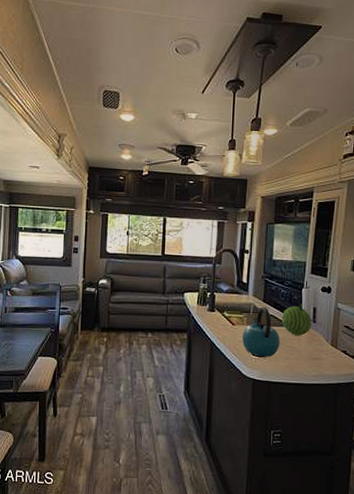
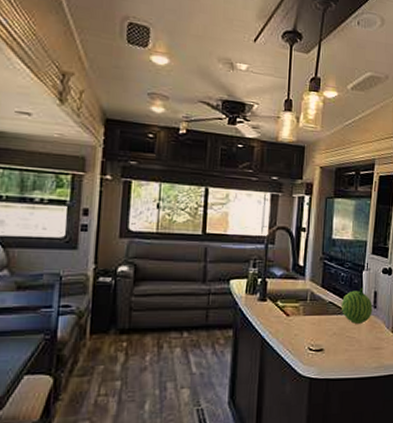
kettle: present [241,307,280,357] -> none [297,293,340,351]

